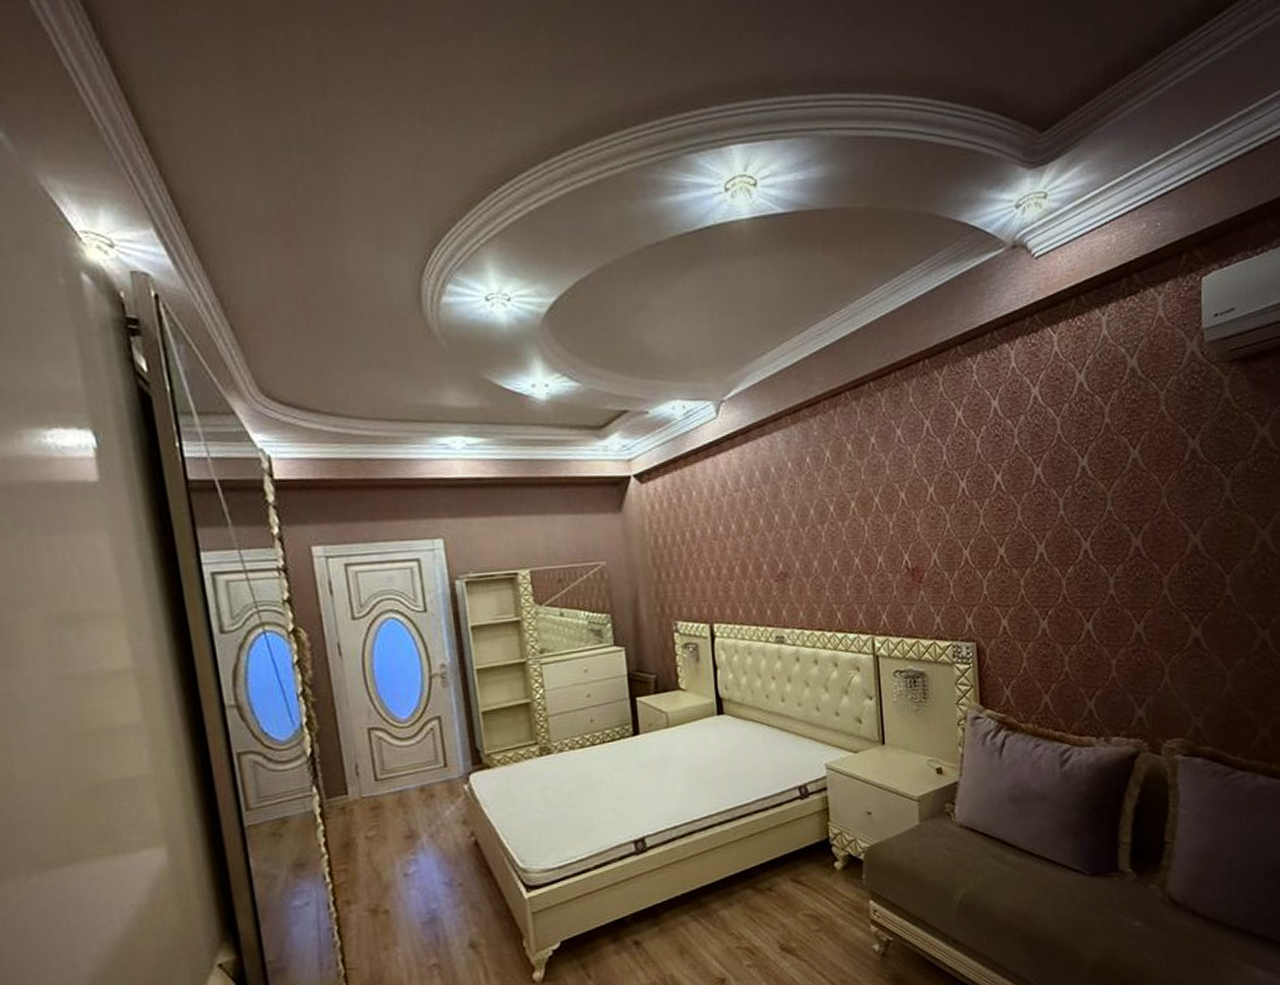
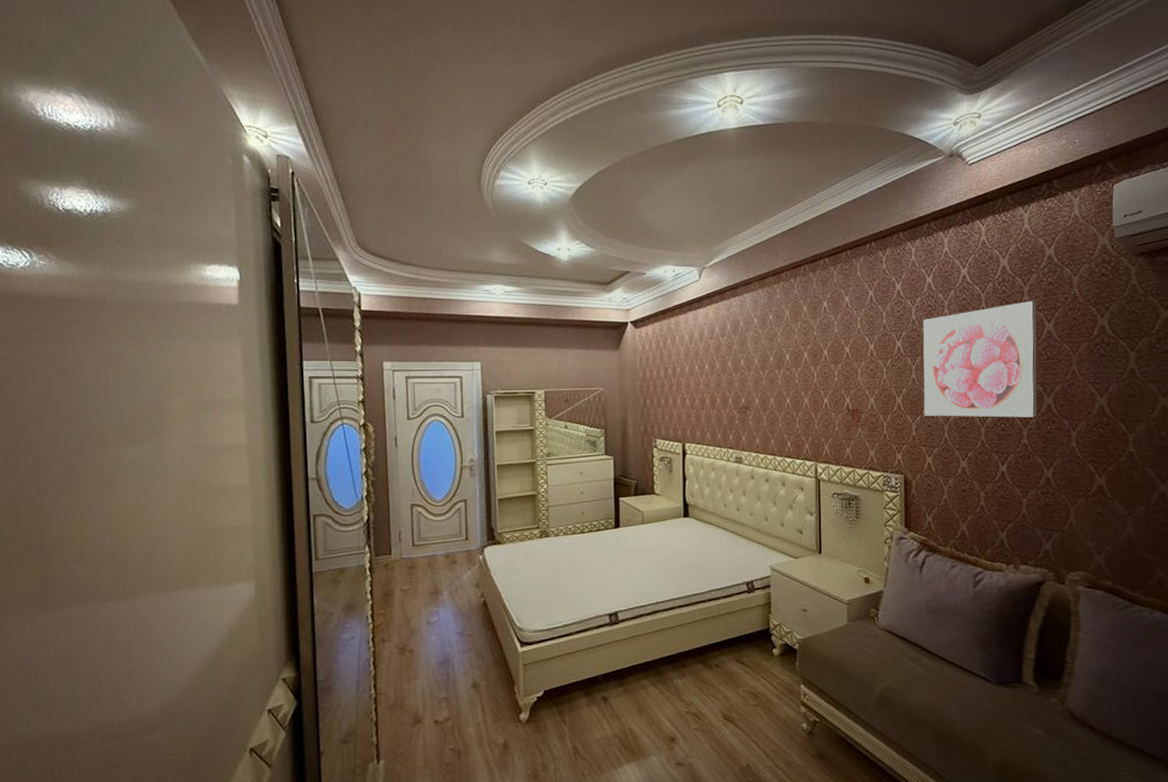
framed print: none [991,423,1125,570] -> present [923,301,1038,418]

